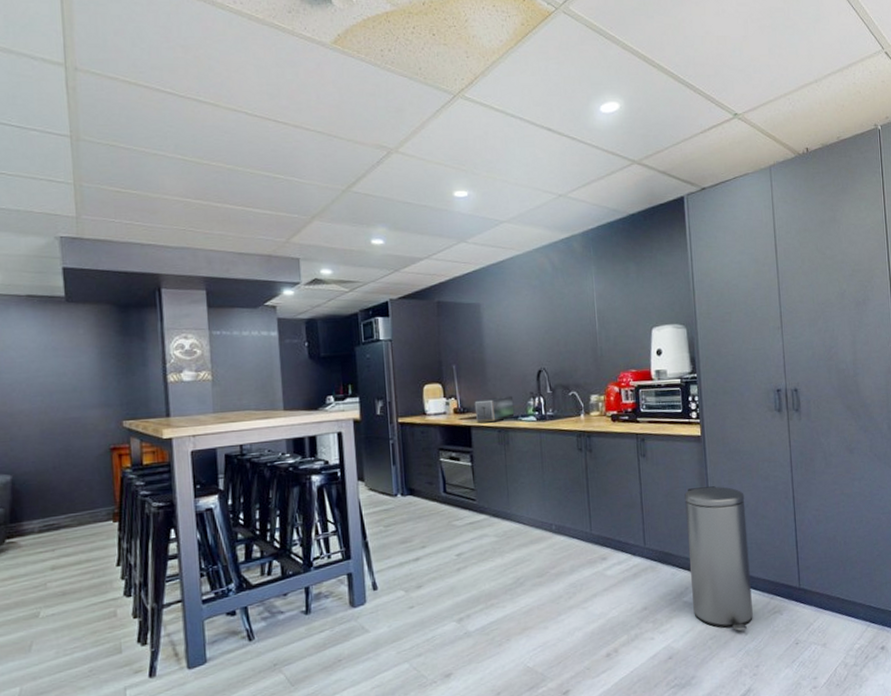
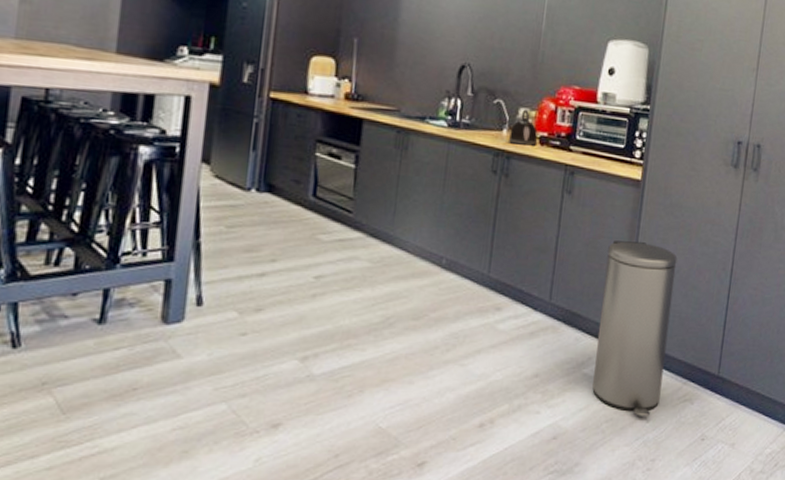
toaster: present [474,395,515,424] -> none [371,87,424,120]
kettle: none [586,395,610,426] -> present [509,109,538,147]

